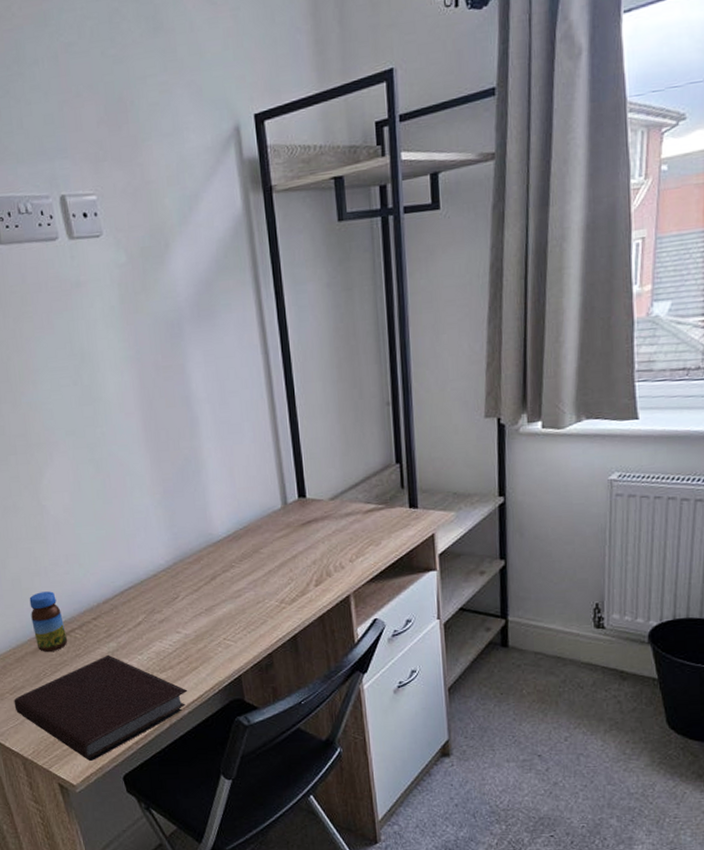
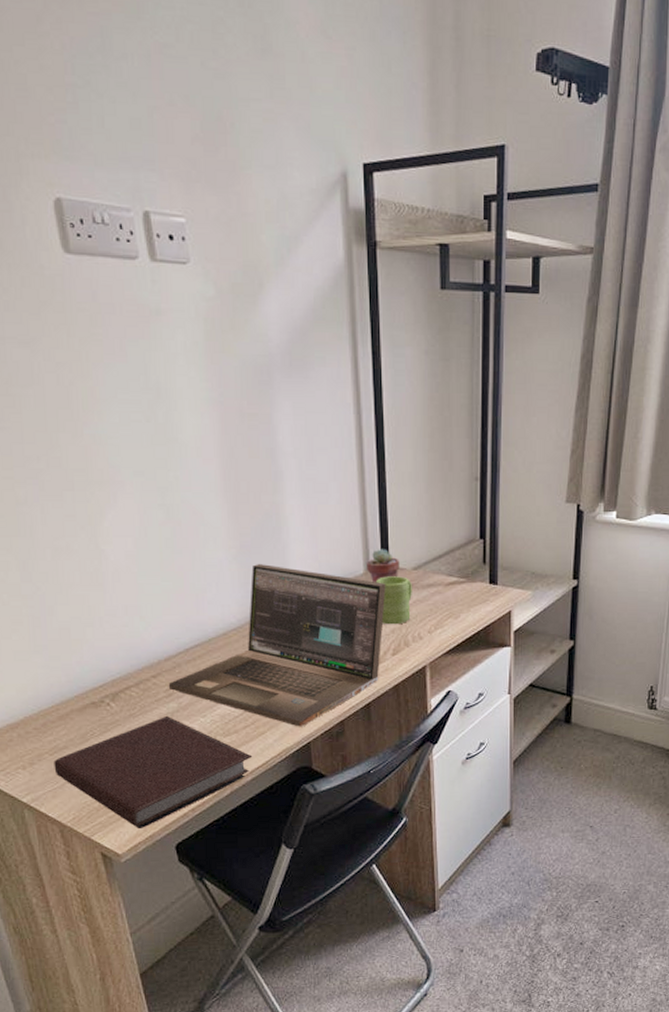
jar: present [29,591,67,652] -> none [79,644,121,710]
laptop: none [107,506,305,661] -> present [168,564,386,727]
potted succulent: none [282,482,317,517] -> present [365,549,400,583]
mug: none [293,508,331,557] -> present [375,576,412,625]

